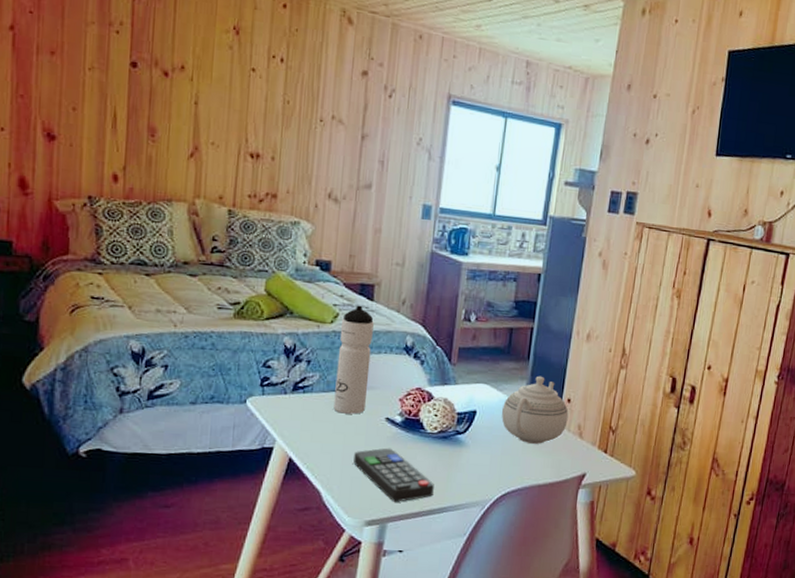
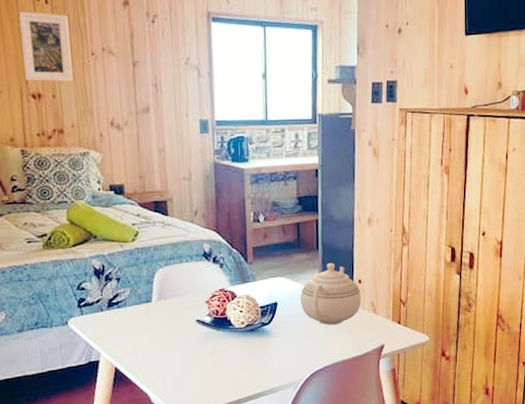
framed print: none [246,66,301,146] -> present [19,11,73,82]
water bottle: present [333,305,374,414] -> none [142,221,176,322]
remote control: present [353,448,434,502] -> none [173,346,250,394]

